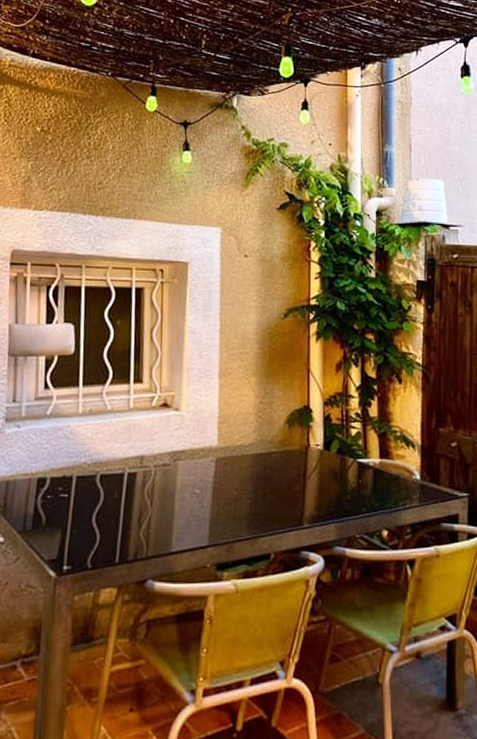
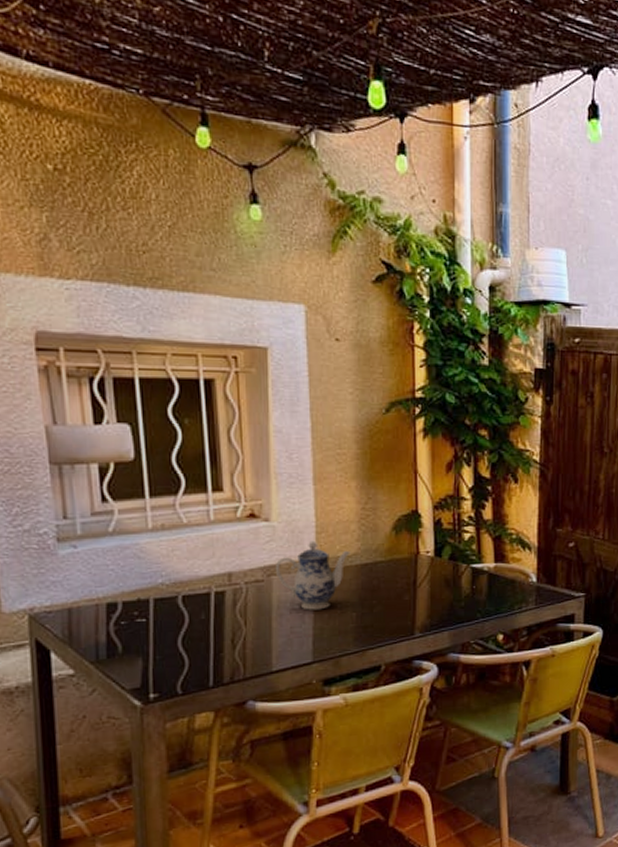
teapot: none [180,430,248,495] -> present [275,540,350,610]

